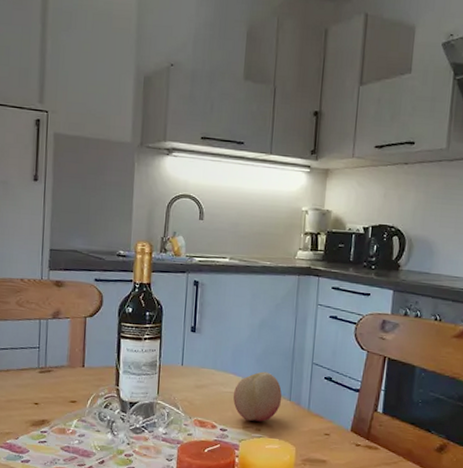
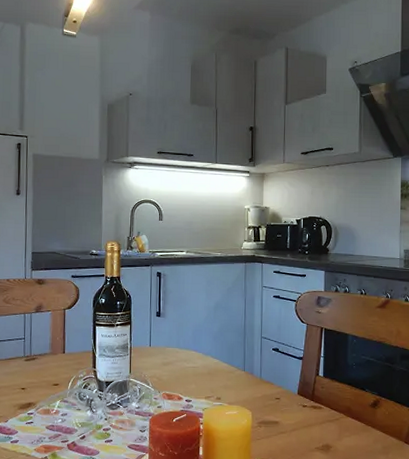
fruit: present [232,371,282,422] -> none [195,347,238,391]

